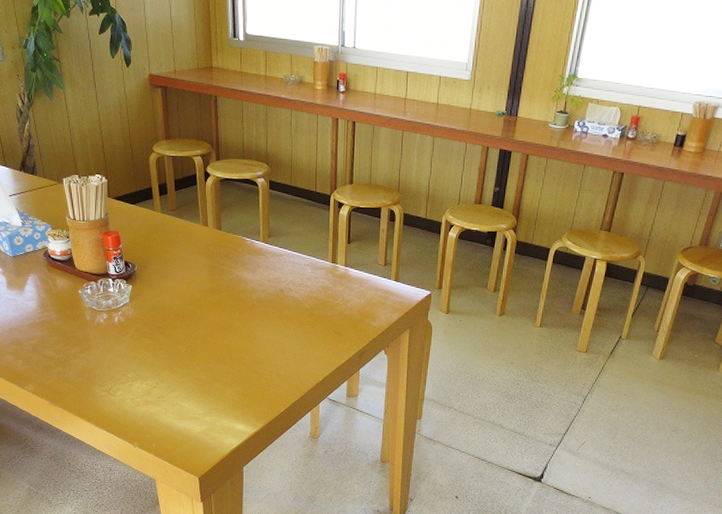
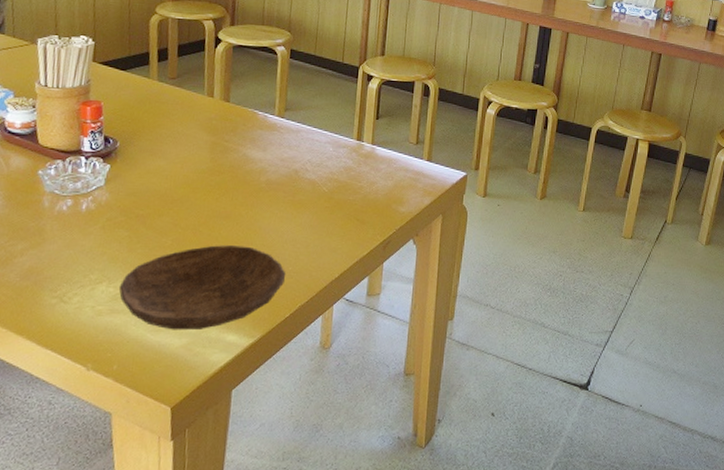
bowl: none [150,352,279,420] -> present [118,245,286,331]

